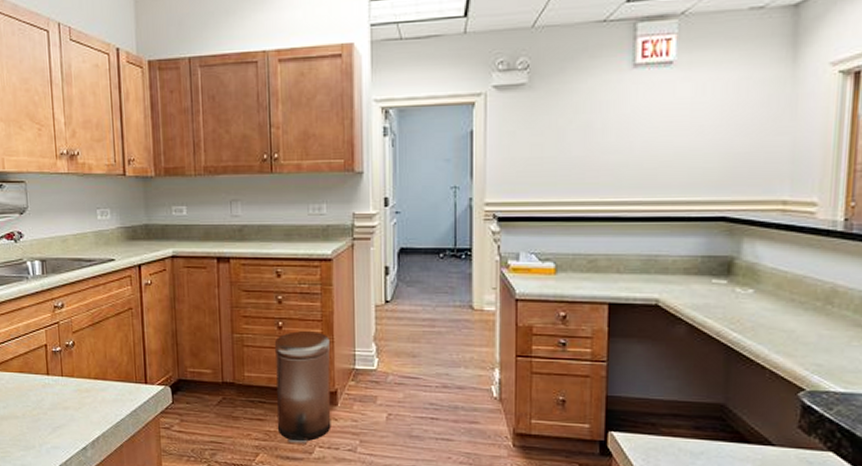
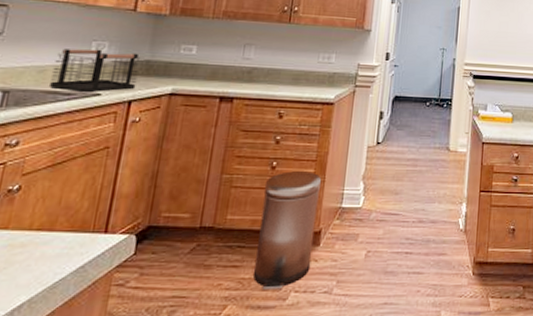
dish rack: none [72,216,141,259] -> present [50,49,141,93]

